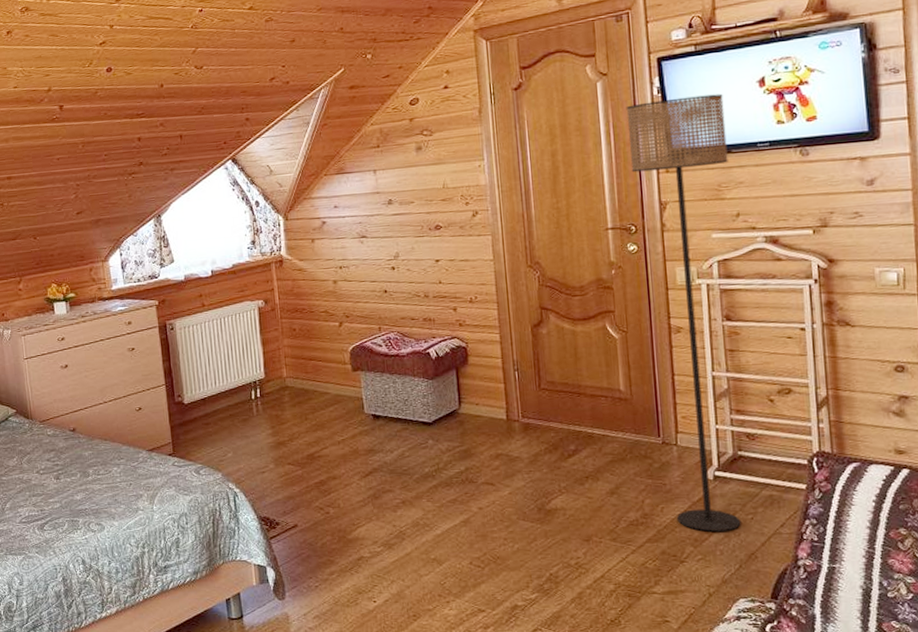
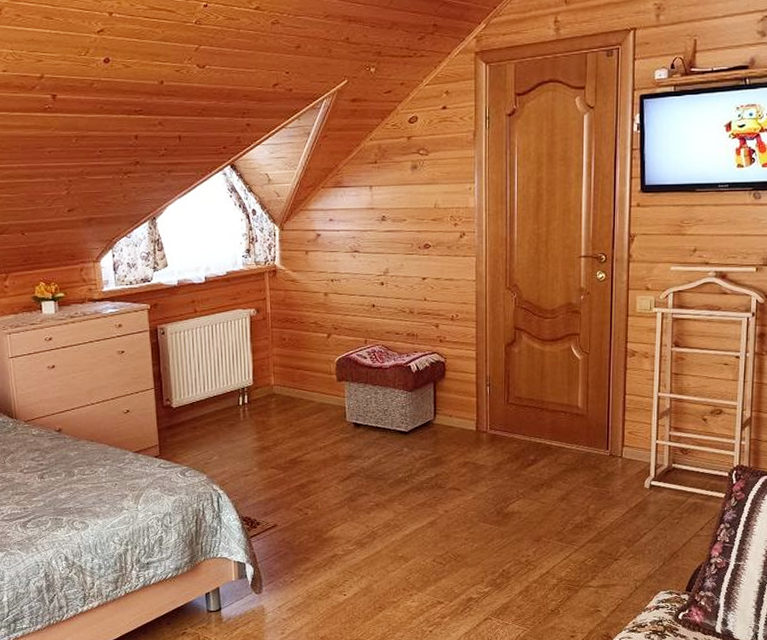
floor lamp: present [626,93,741,532] -> none [607,135,694,534]

